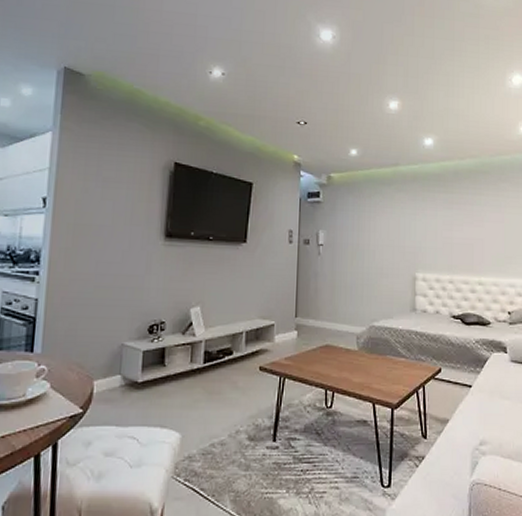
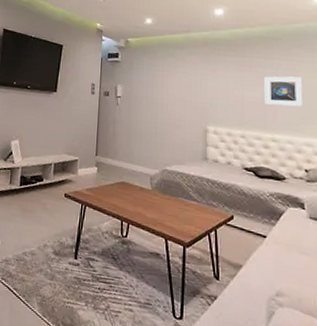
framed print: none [472,213,508,247] -> present [264,76,303,108]

